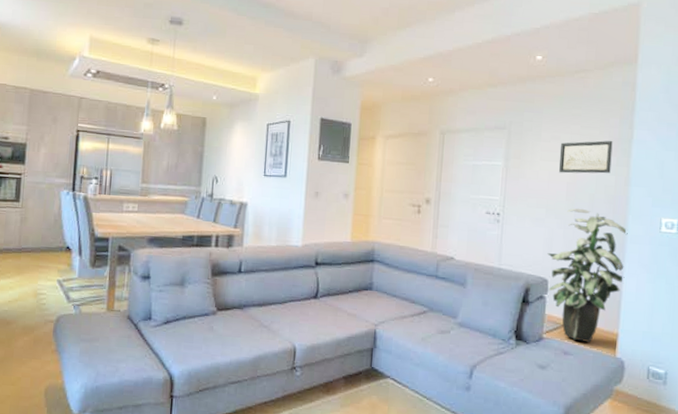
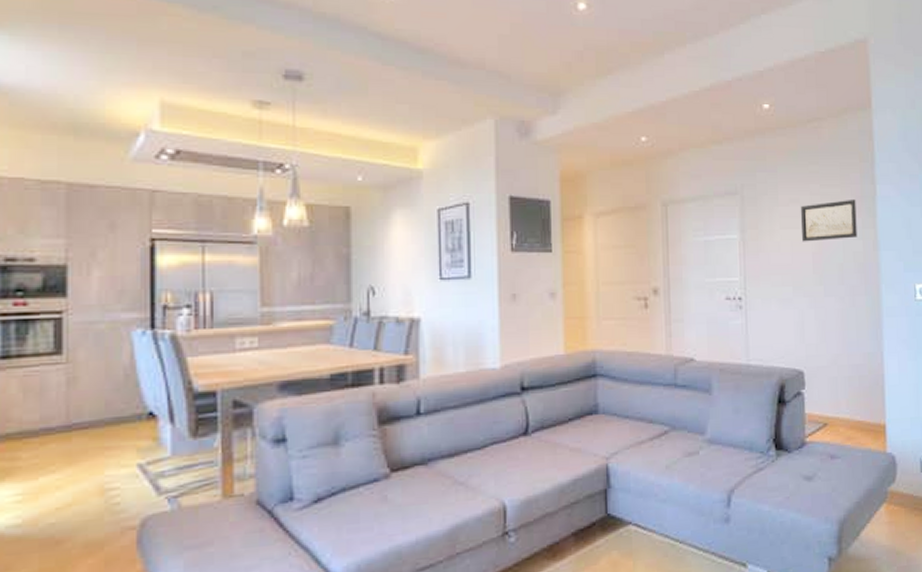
indoor plant: present [547,208,628,342] -> none [800,281,885,441]

